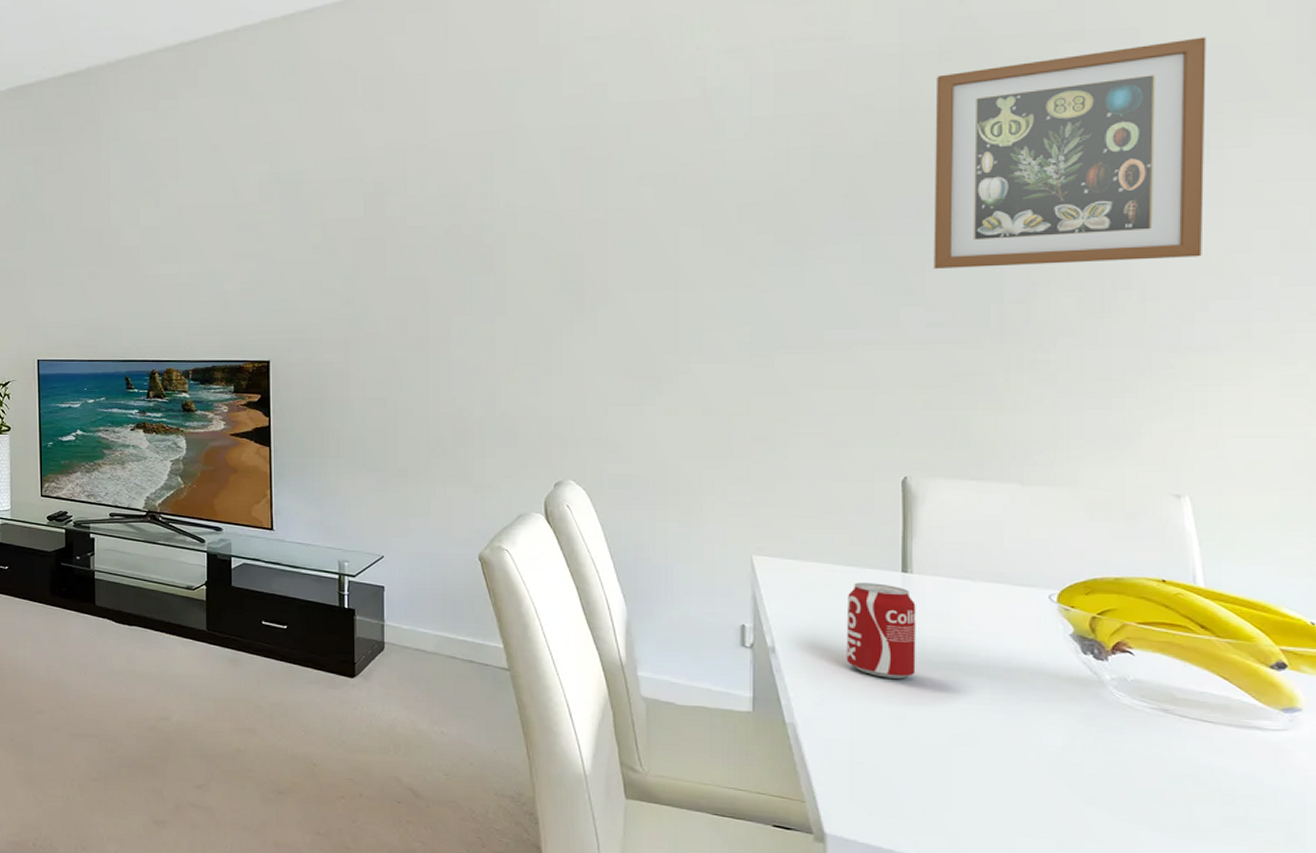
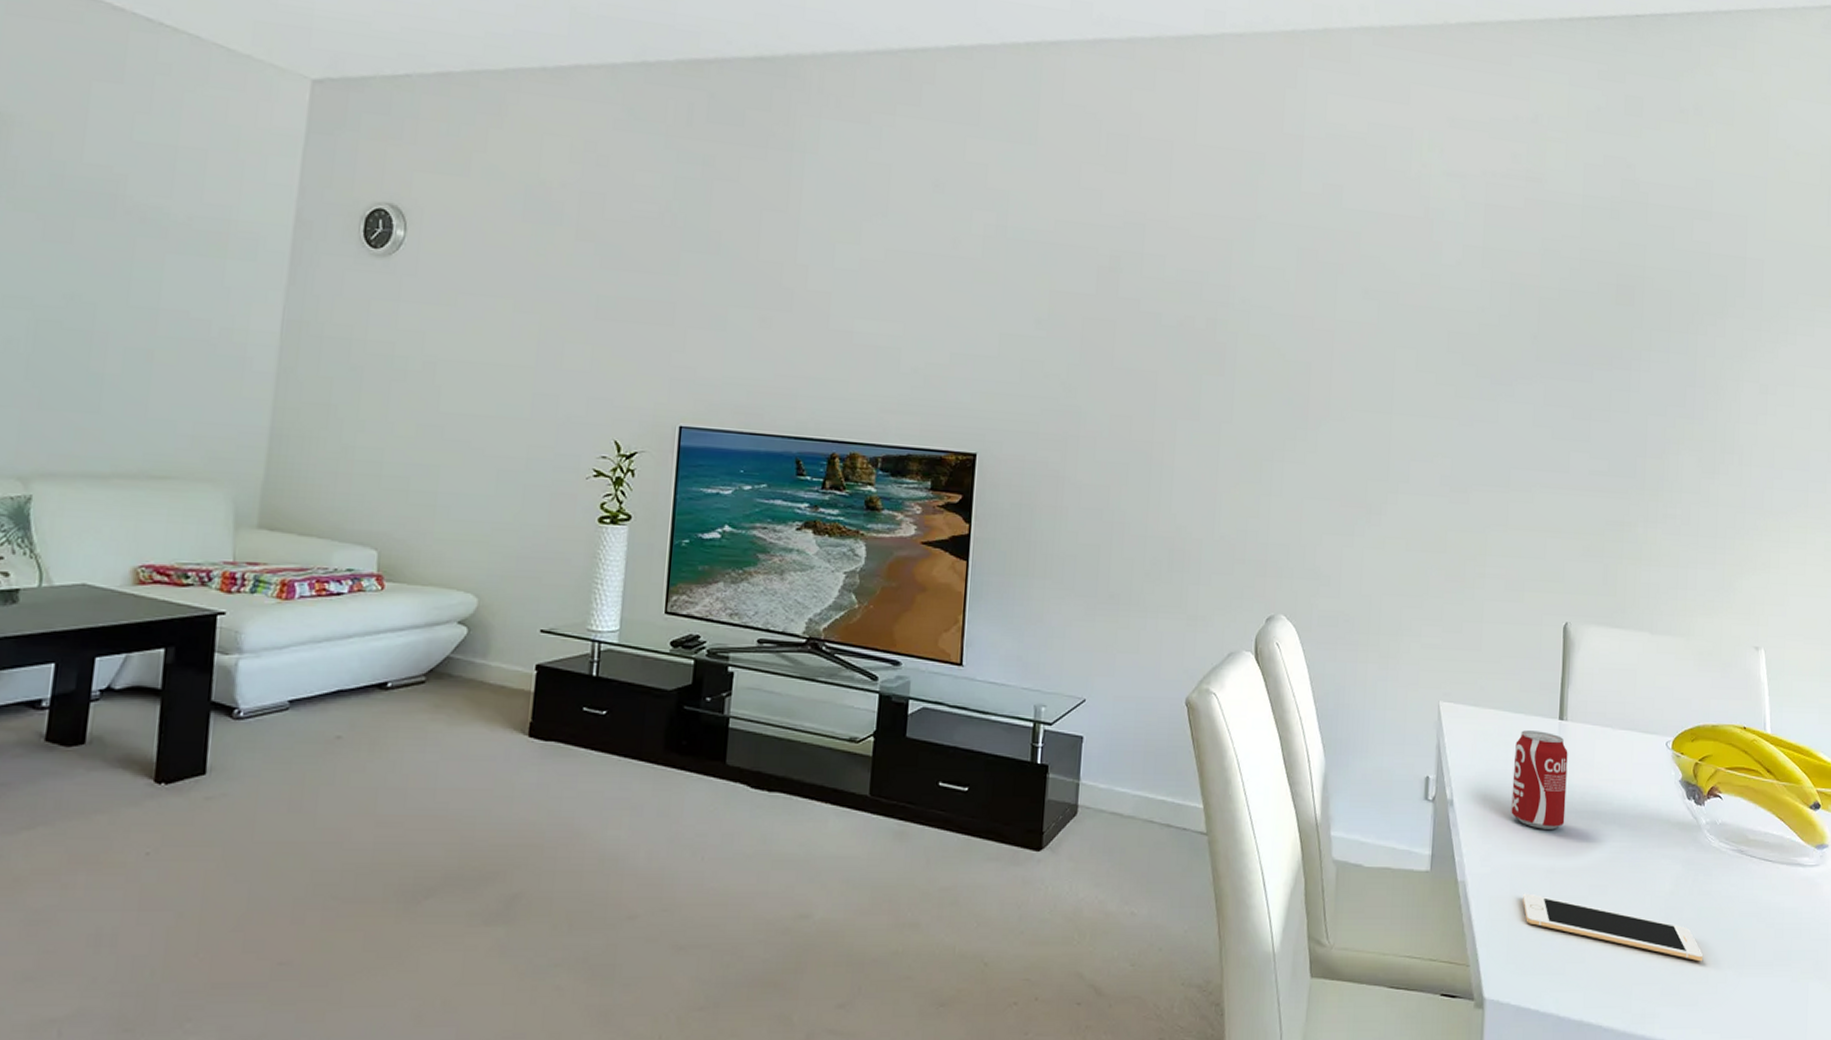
cell phone: none [867,738,1115,821] -> present [1523,893,1704,962]
wall art: present [933,37,1206,270] -> none [1597,231,1790,430]

